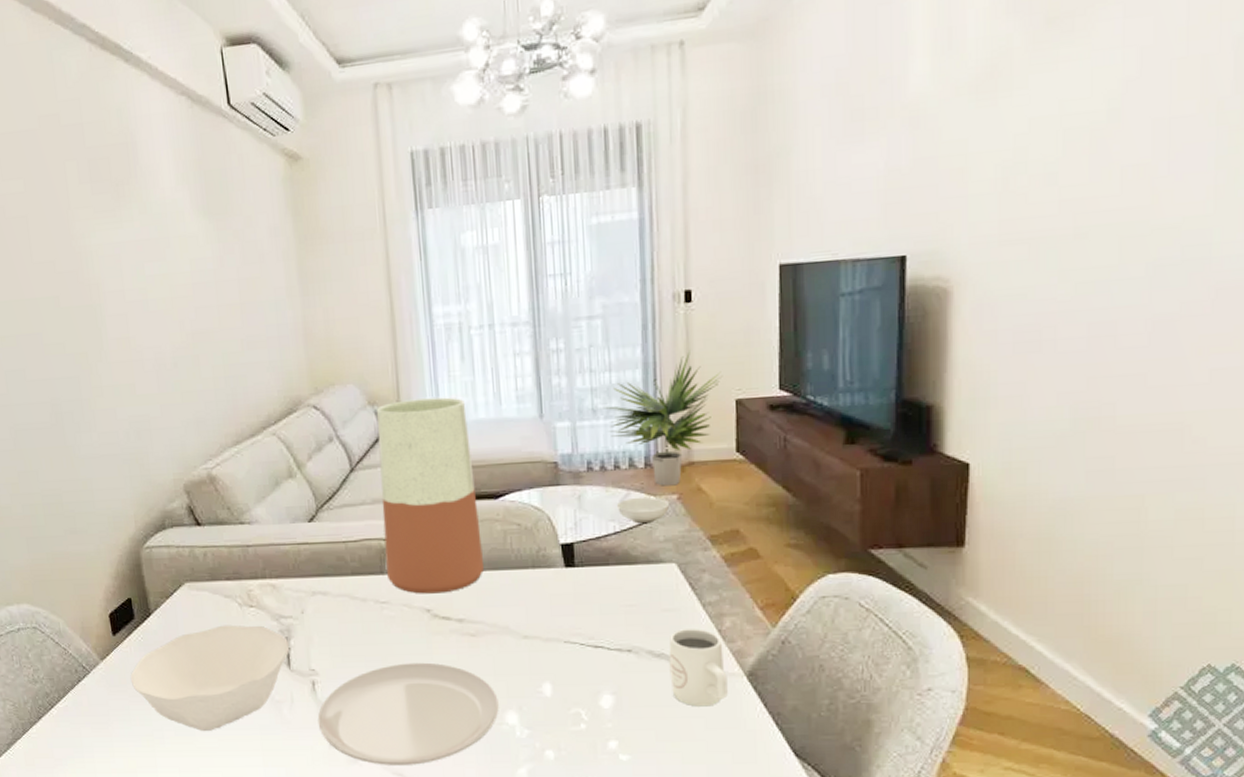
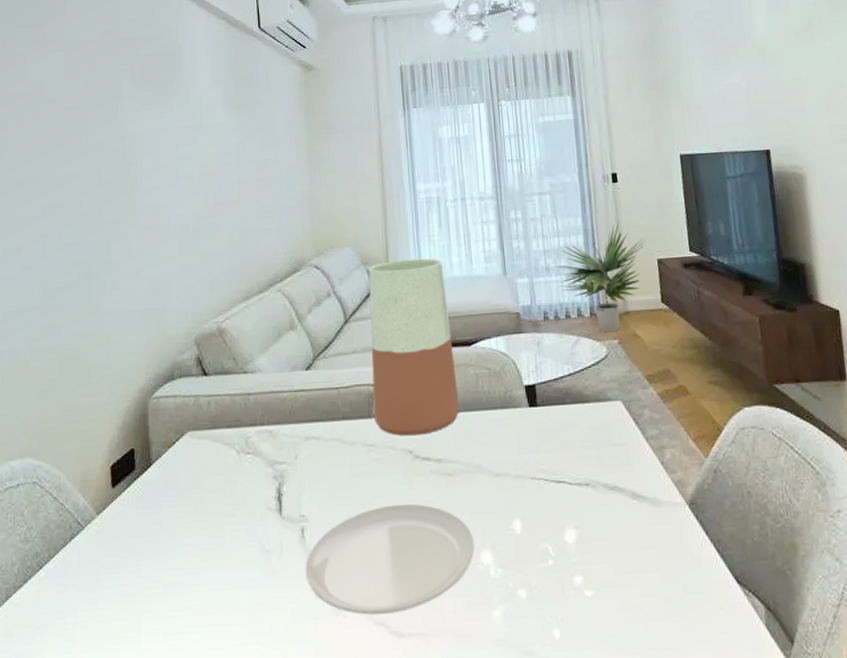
bowl: present [130,625,290,731] -> none [124,472,282,587]
bowl: present [617,496,670,524] -> none [570,342,613,366]
mug: present [669,629,728,707] -> none [621,461,674,538]

